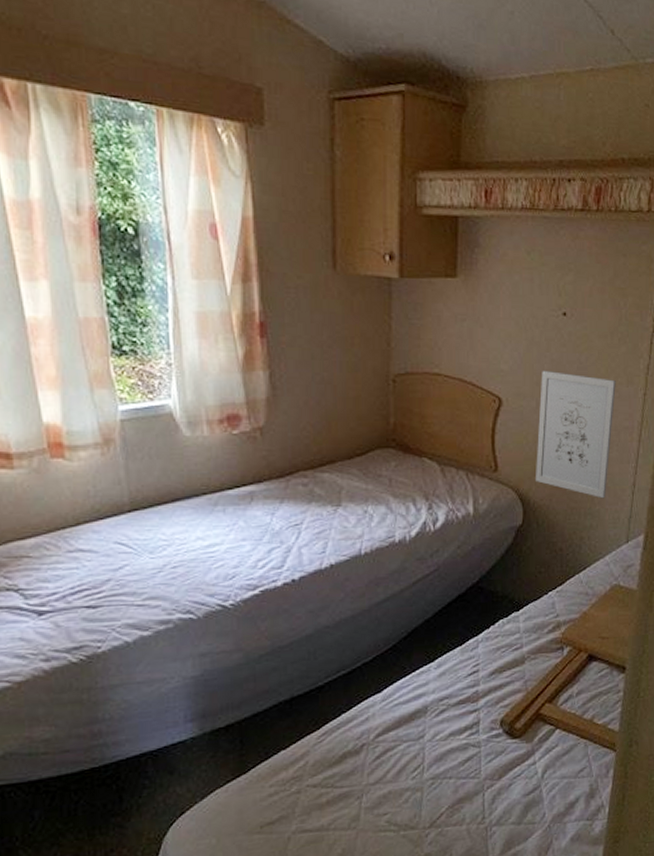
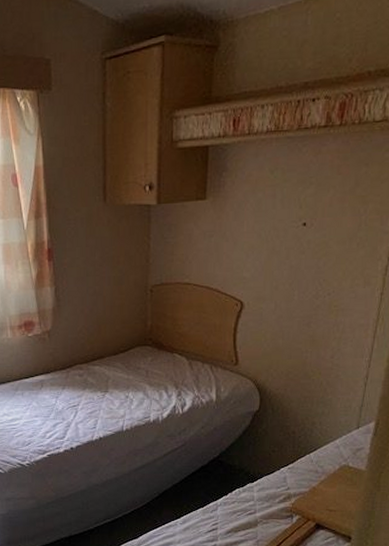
wall art: present [536,370,616,499] -> none [272,275,353,389]

